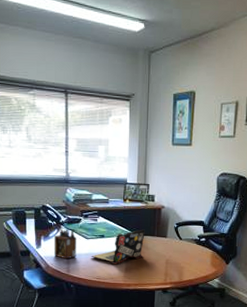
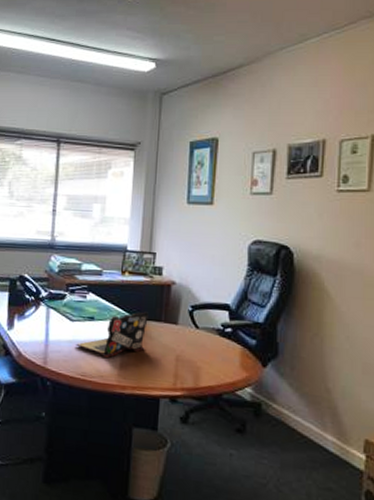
desk organizer: present [54,227,77,259] -> none [29,305,59,347]

